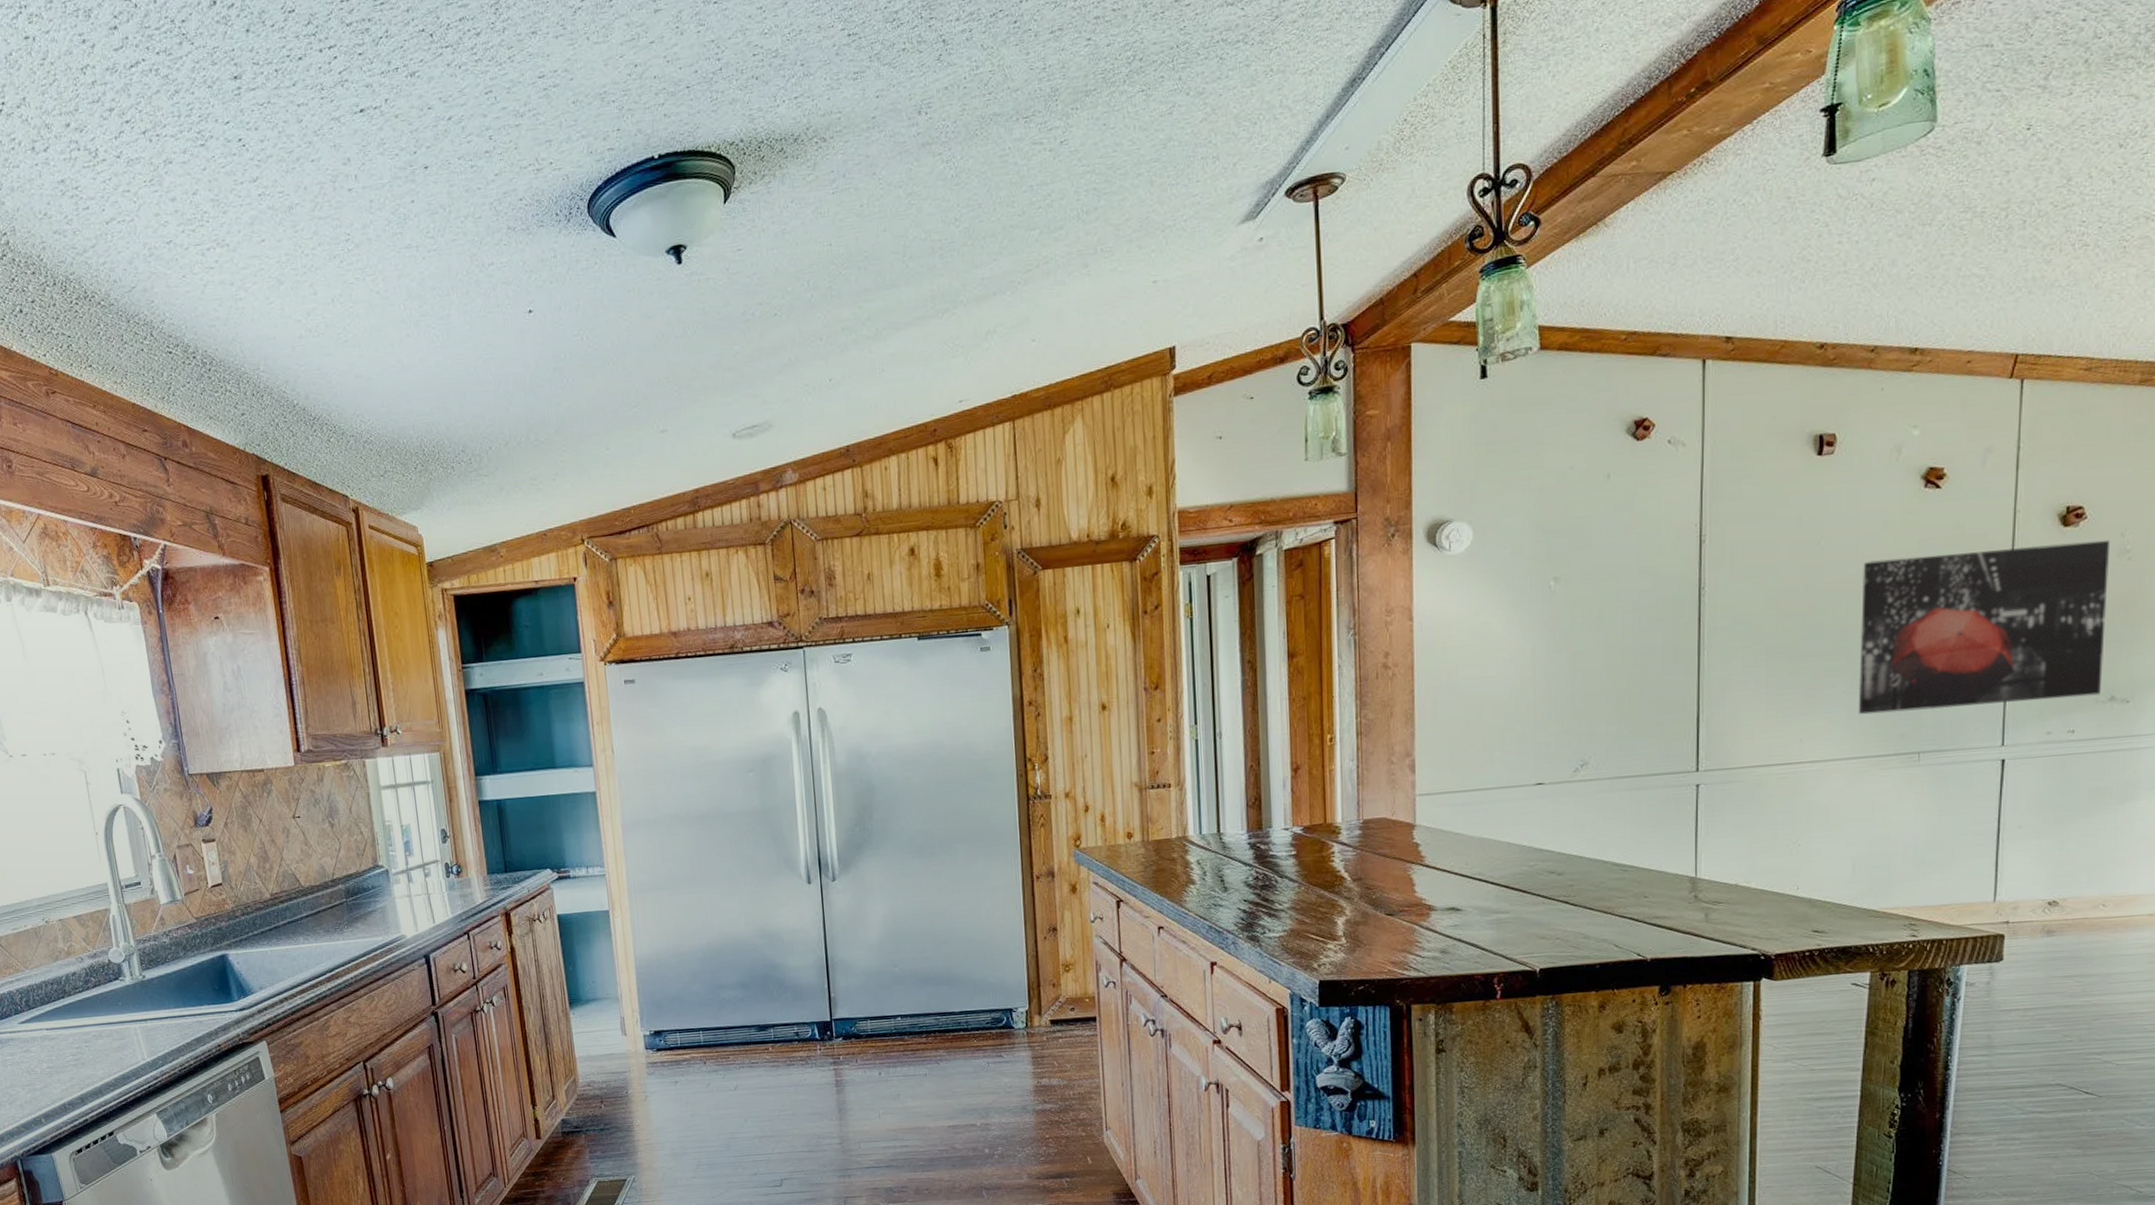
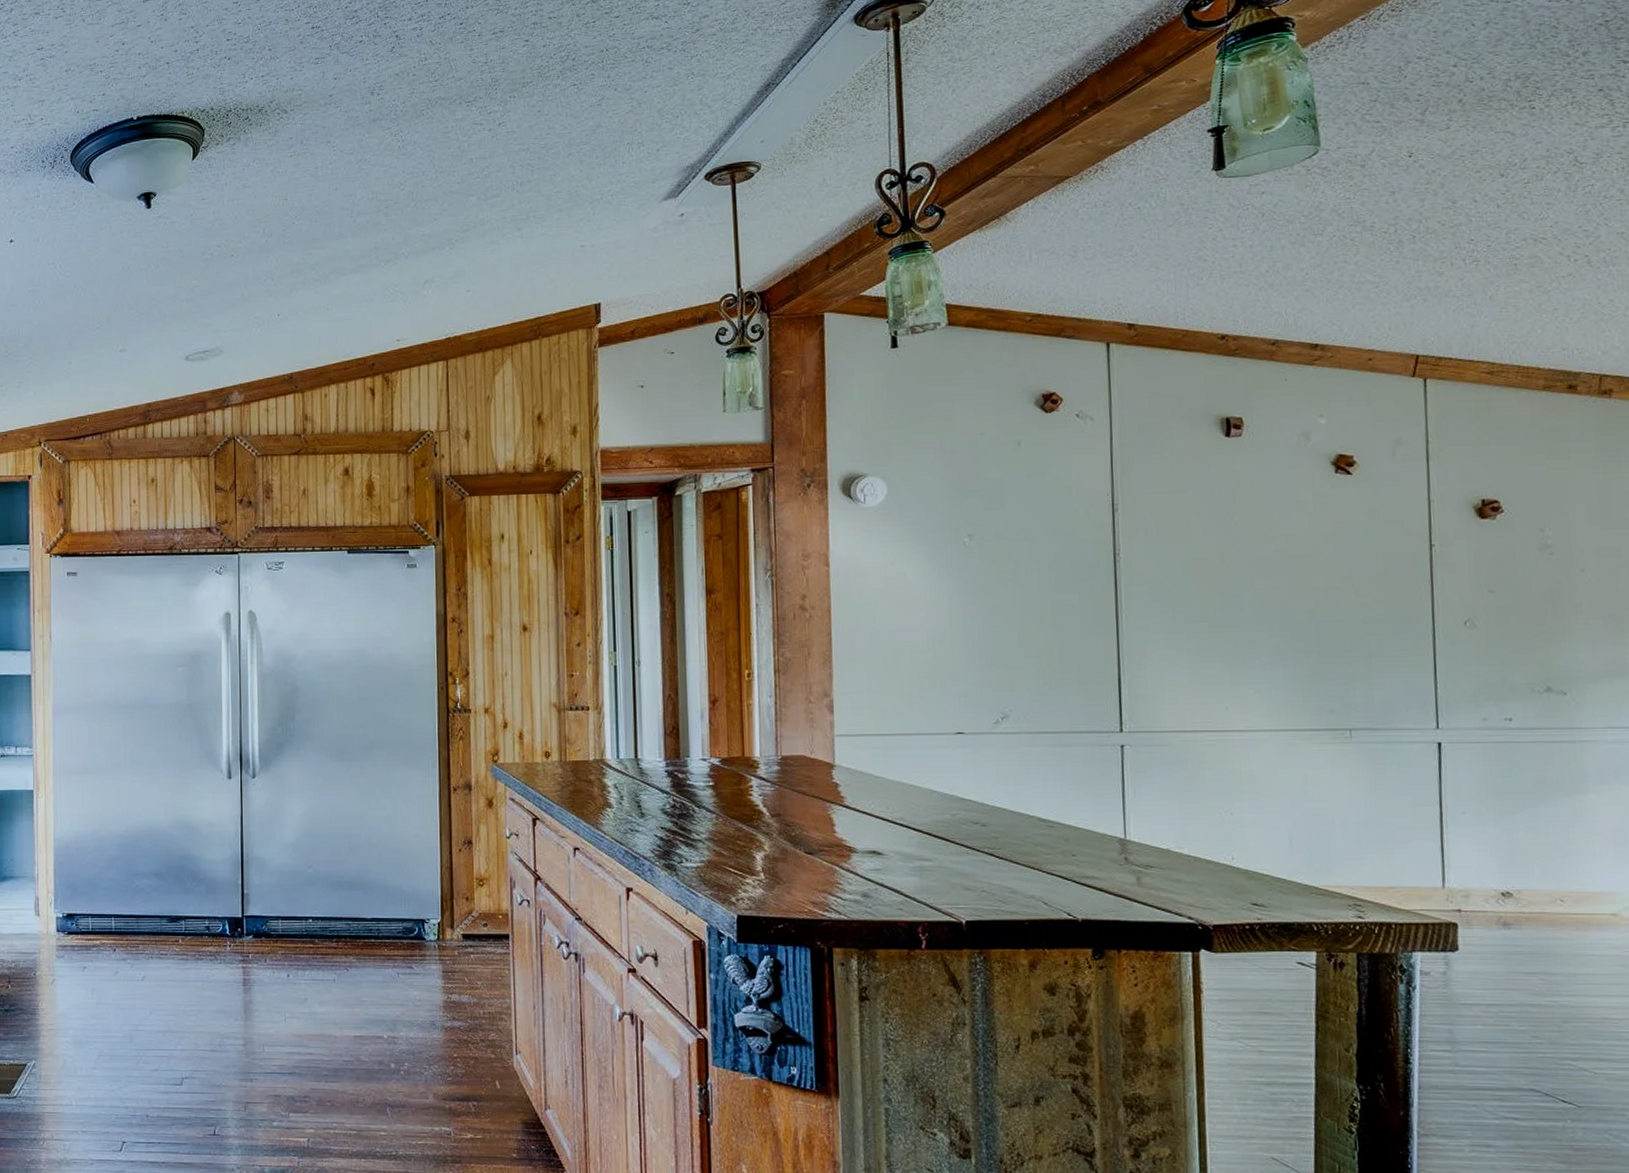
wall art: present [1858,539,2111,715] -> none [1278,533,1536,688]

